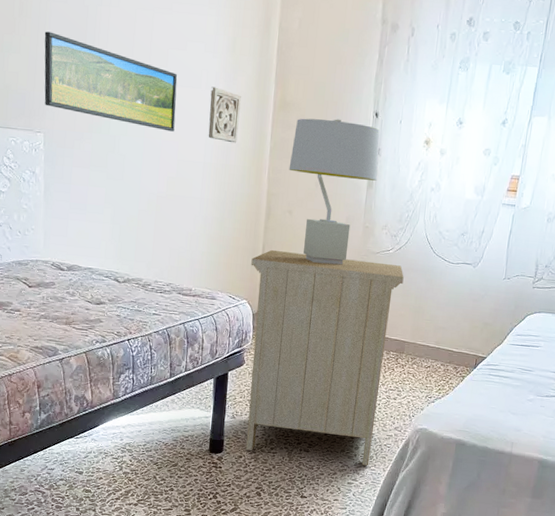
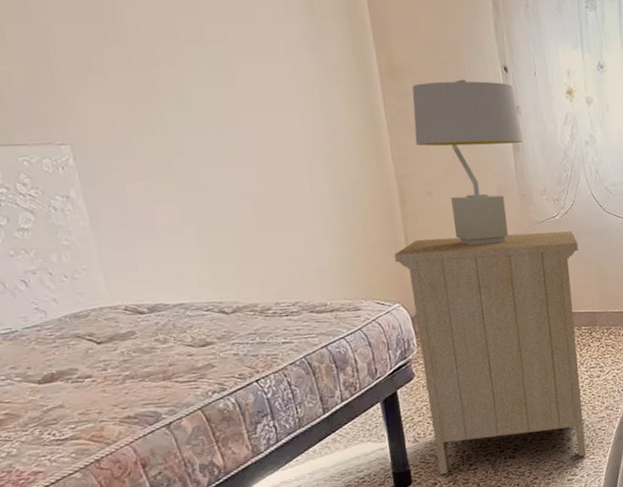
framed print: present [44,31,178,132] -> none [38,13,257,120]
wall ornament: present [208,86,241,143] -> none [293,59,343,124]

